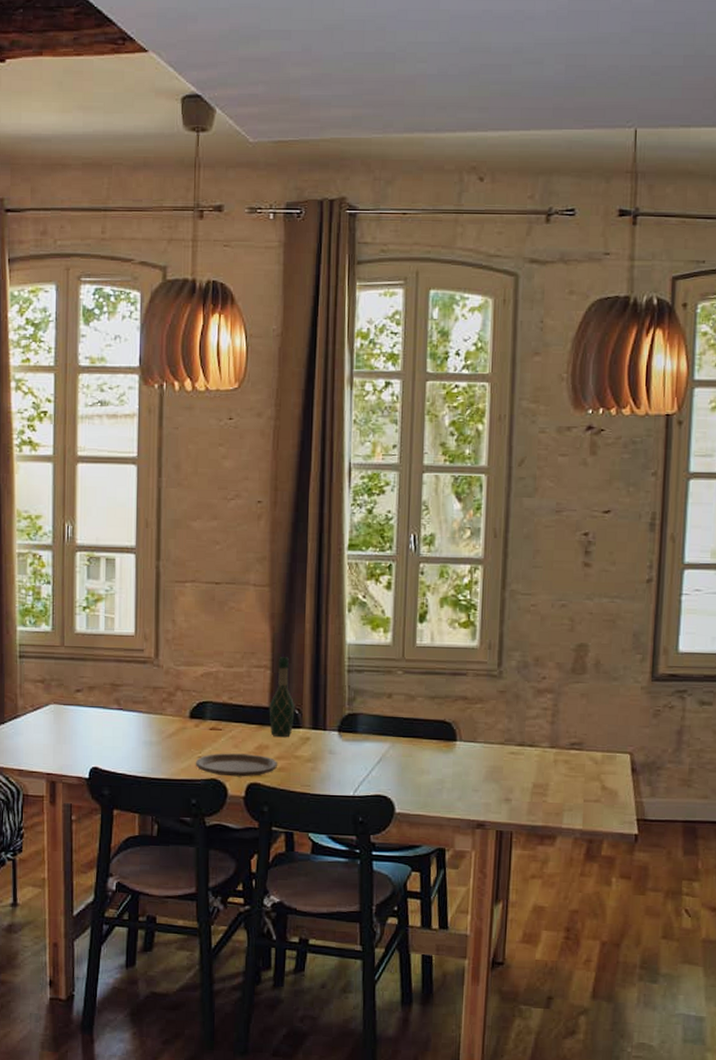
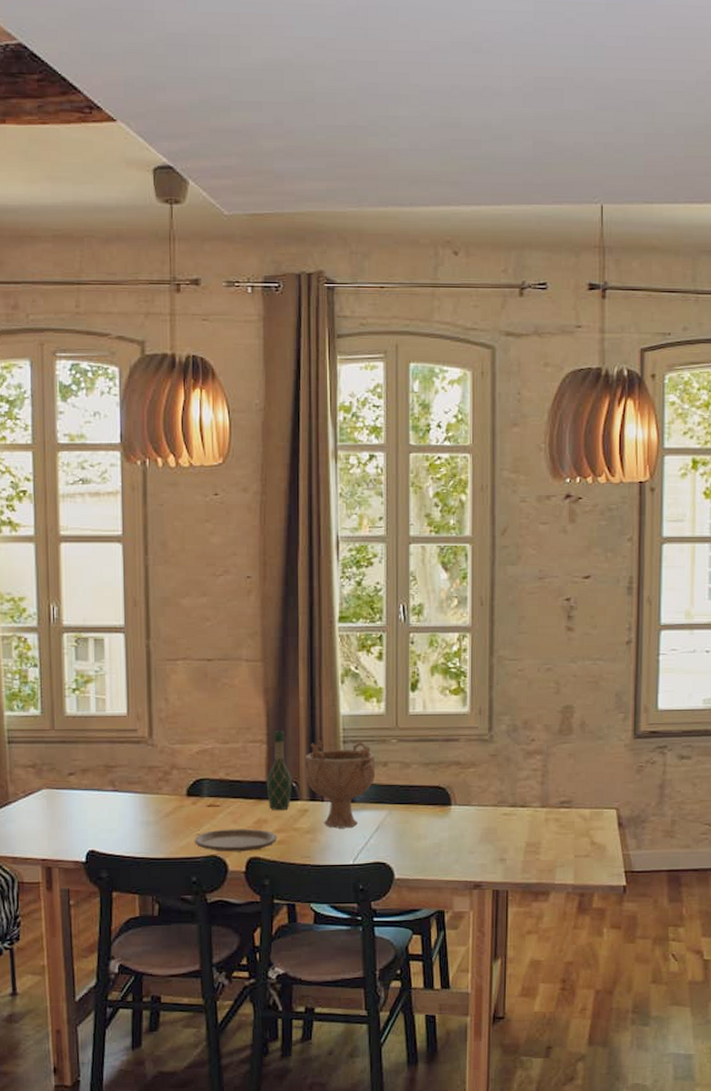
decorative bowl: none [308,668,380,759] -> present [305,740,376,828]

